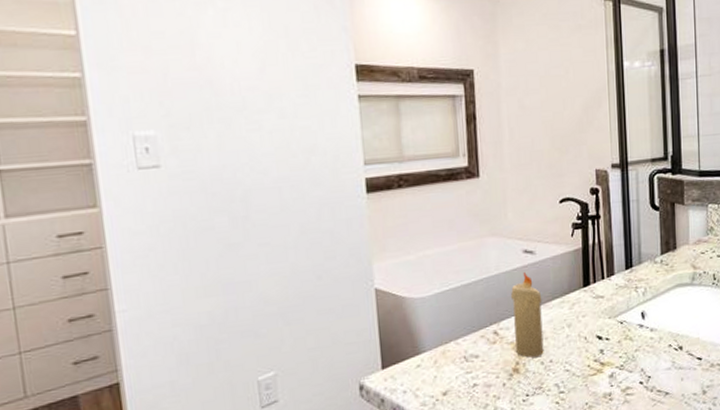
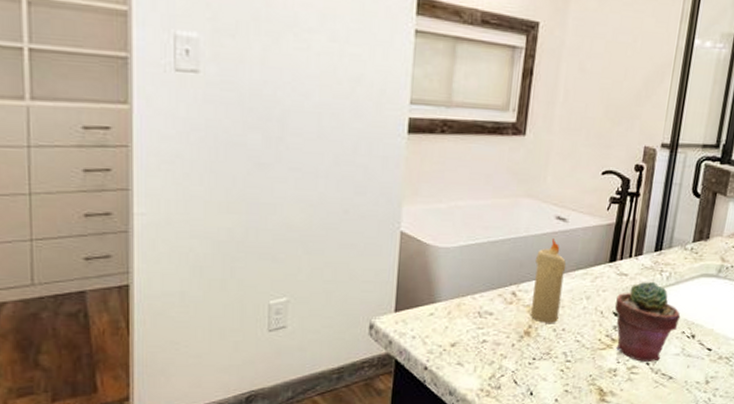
potted succulent: none [597,300,664,382] -> present [615,282,681,362]

